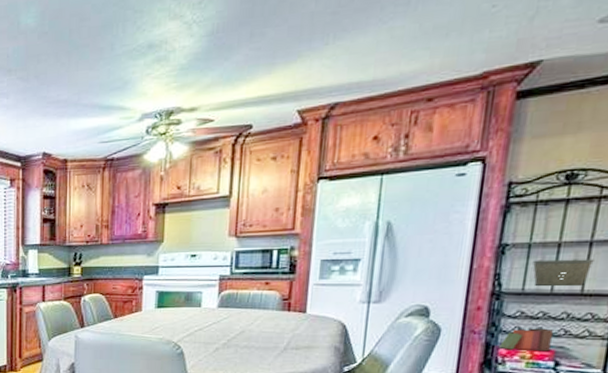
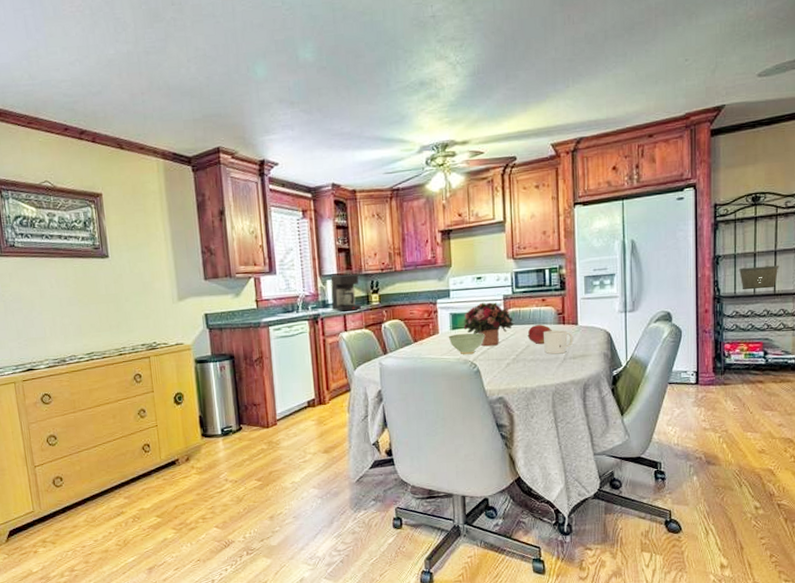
coffee maker: none [31,245,62,282] -> present [330,274,361,312]
bowl: none [152,312,193,336] -> present [448,333,485,355]
bouquet: none [170,281,229,328] -> present [463,302,514,347]
fruit: none [243,310,274,331] -> present [527,325,552,345]
mug: none [261,316,299,343] -> present [544,329,574,355]
books: present [499,328,553,352] -> none [725,324,759,345]

